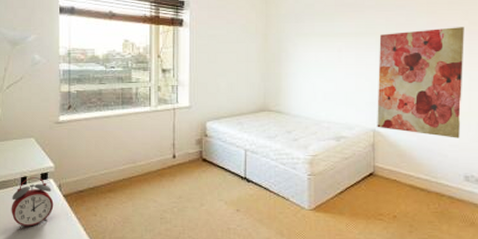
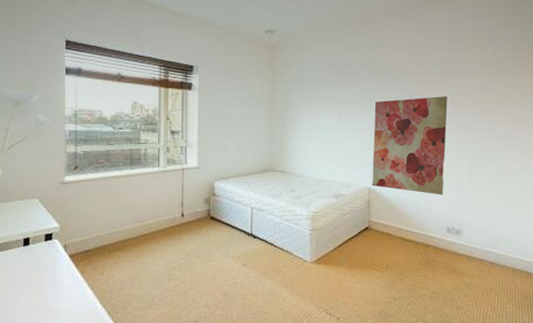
alarm clock: present [11,177,54,229] -> none [12,238,59,291]

